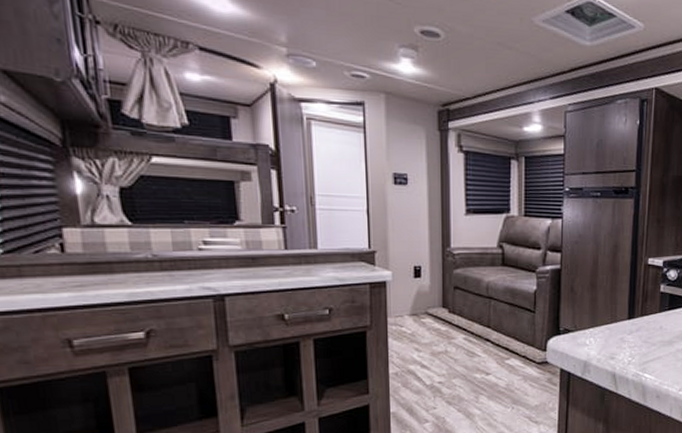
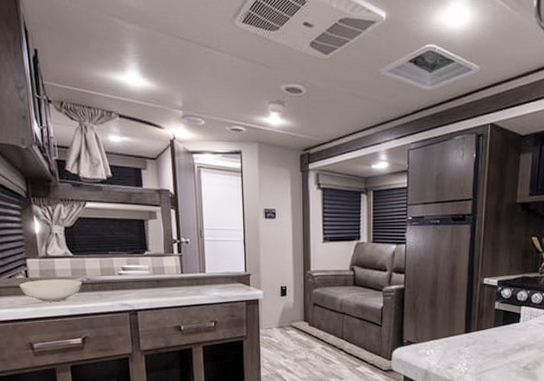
bowl: none [50,255,145,285] -> present [19,279,82,302]

